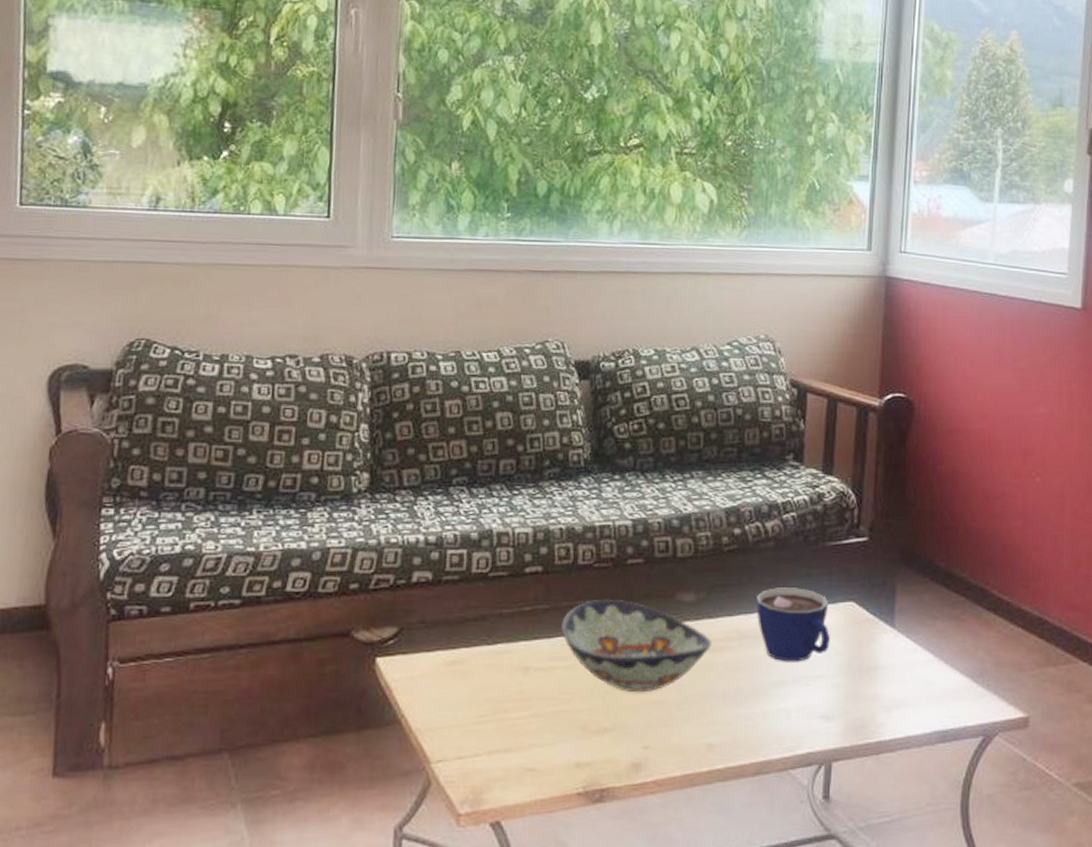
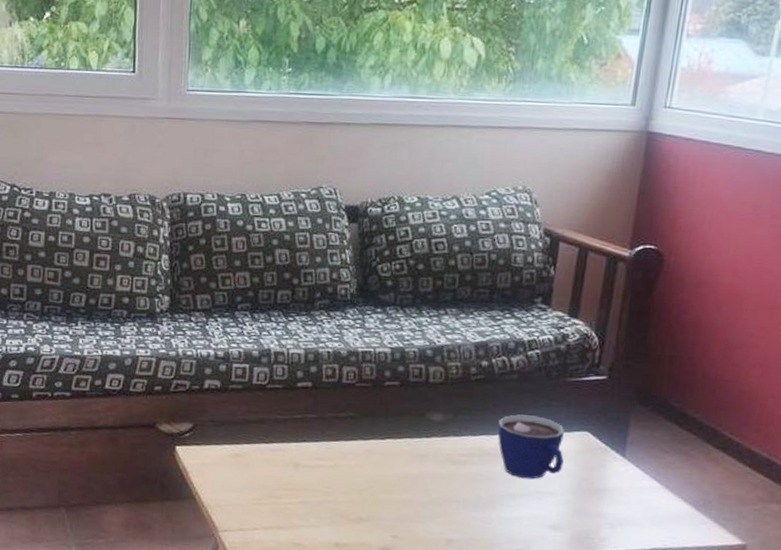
decorative bowl: present [561,599,713,693] -> none [326,413,457,493]

